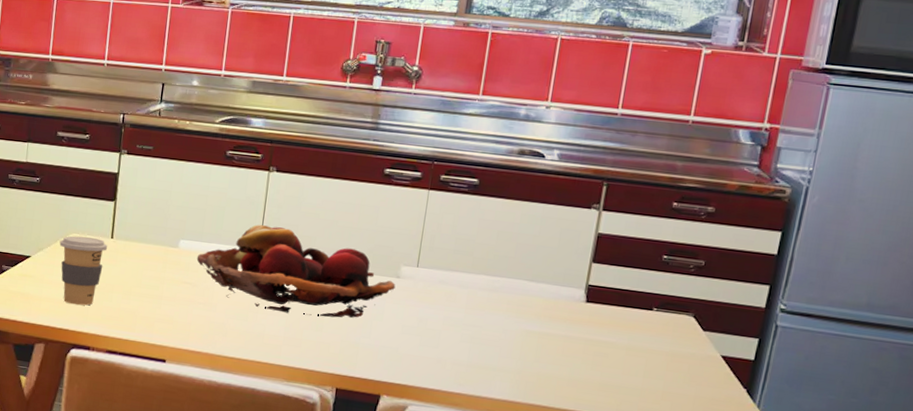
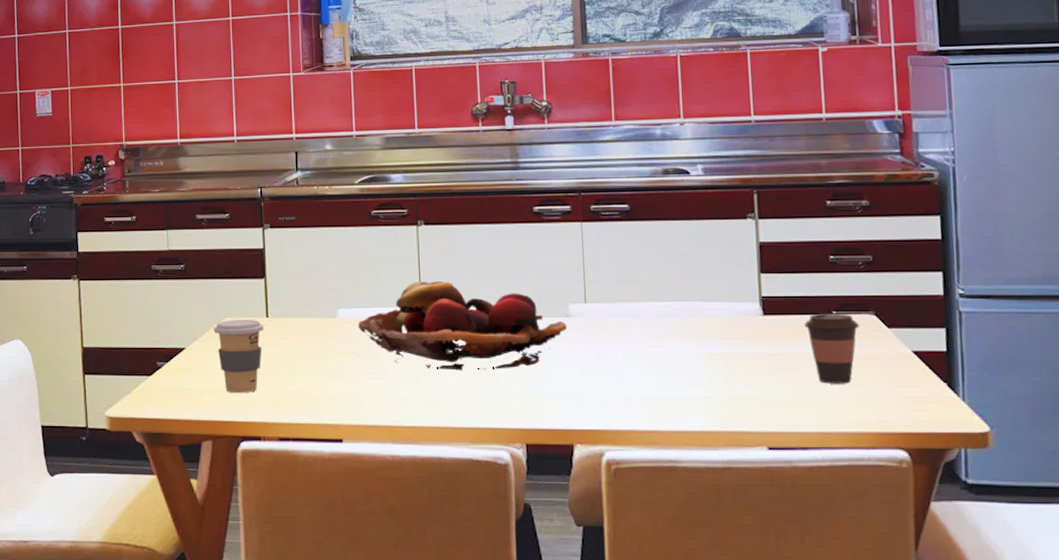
coffee cup: none [623,308,676,377] -> present [804,313,859,384]

